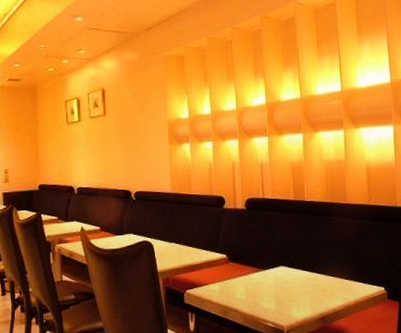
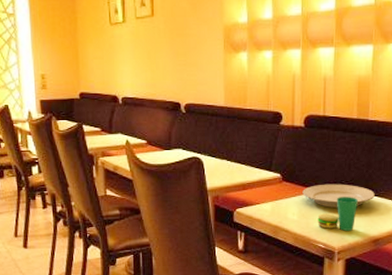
plate: none [248,262,318,287] -> present [302,184,375,209]
cup: none [264,275,302,309] -> present [317,197,358,231]

